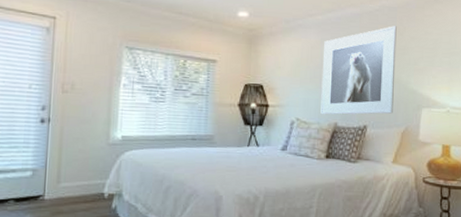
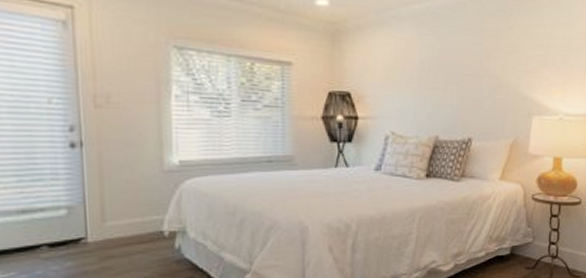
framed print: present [320,26,397,115] -> none [419,17,506,127]

